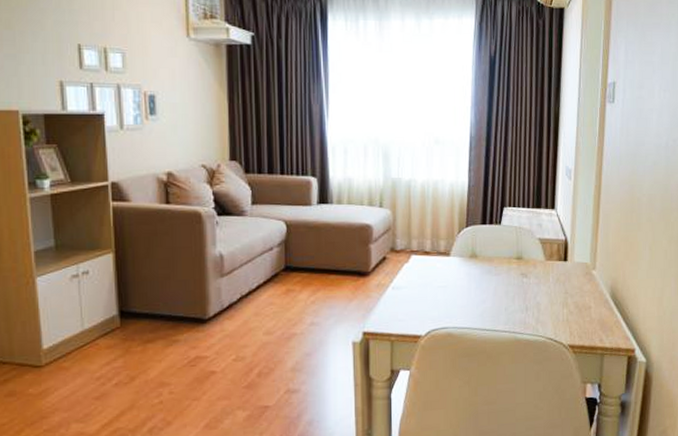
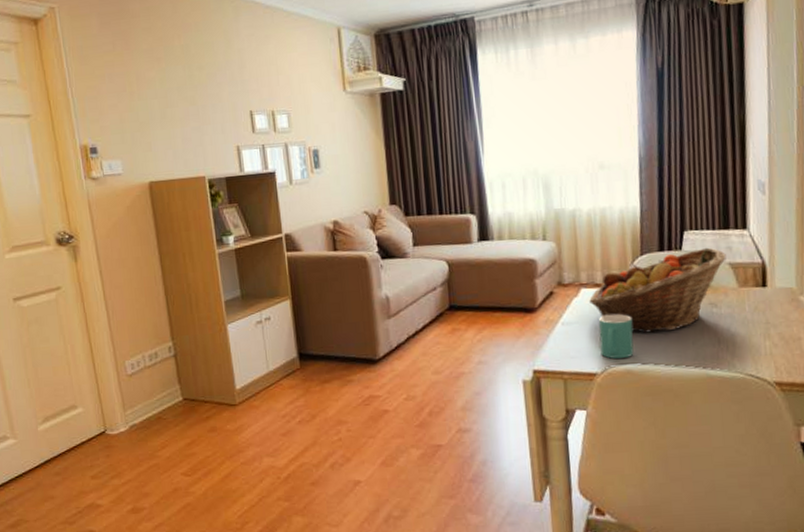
fruit basket: none [418,223,537,299] -> present [589,247,726,333]
mug: none [425,280,456,323] -> present [598,314,634,359]

